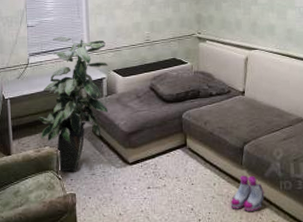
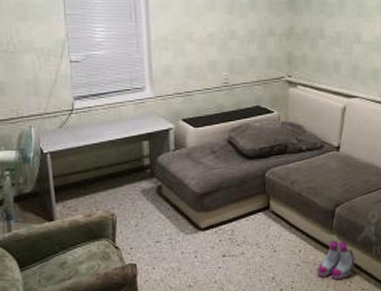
indoor plant: present [37,36,109,172] -> none [86,75,177,240]

